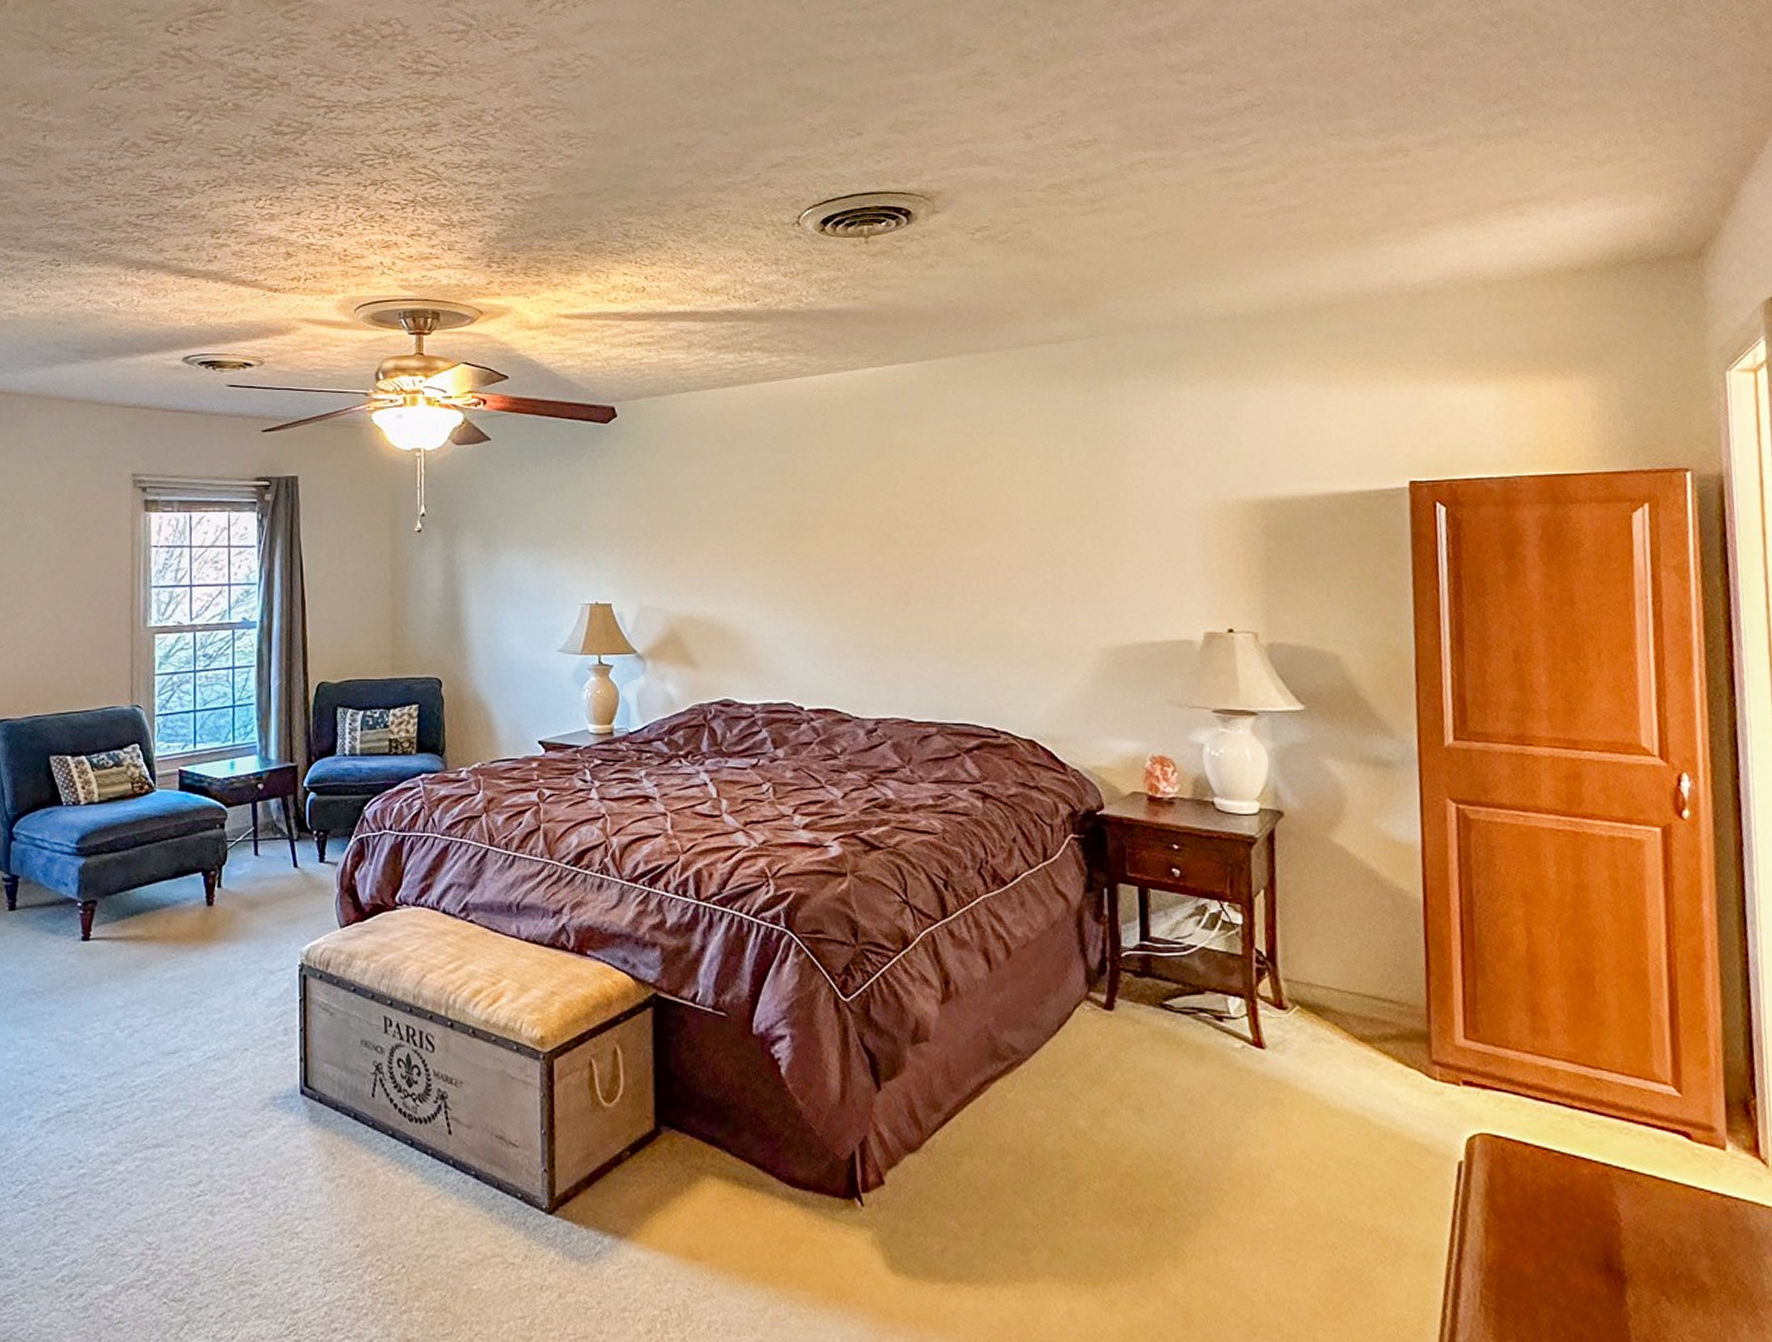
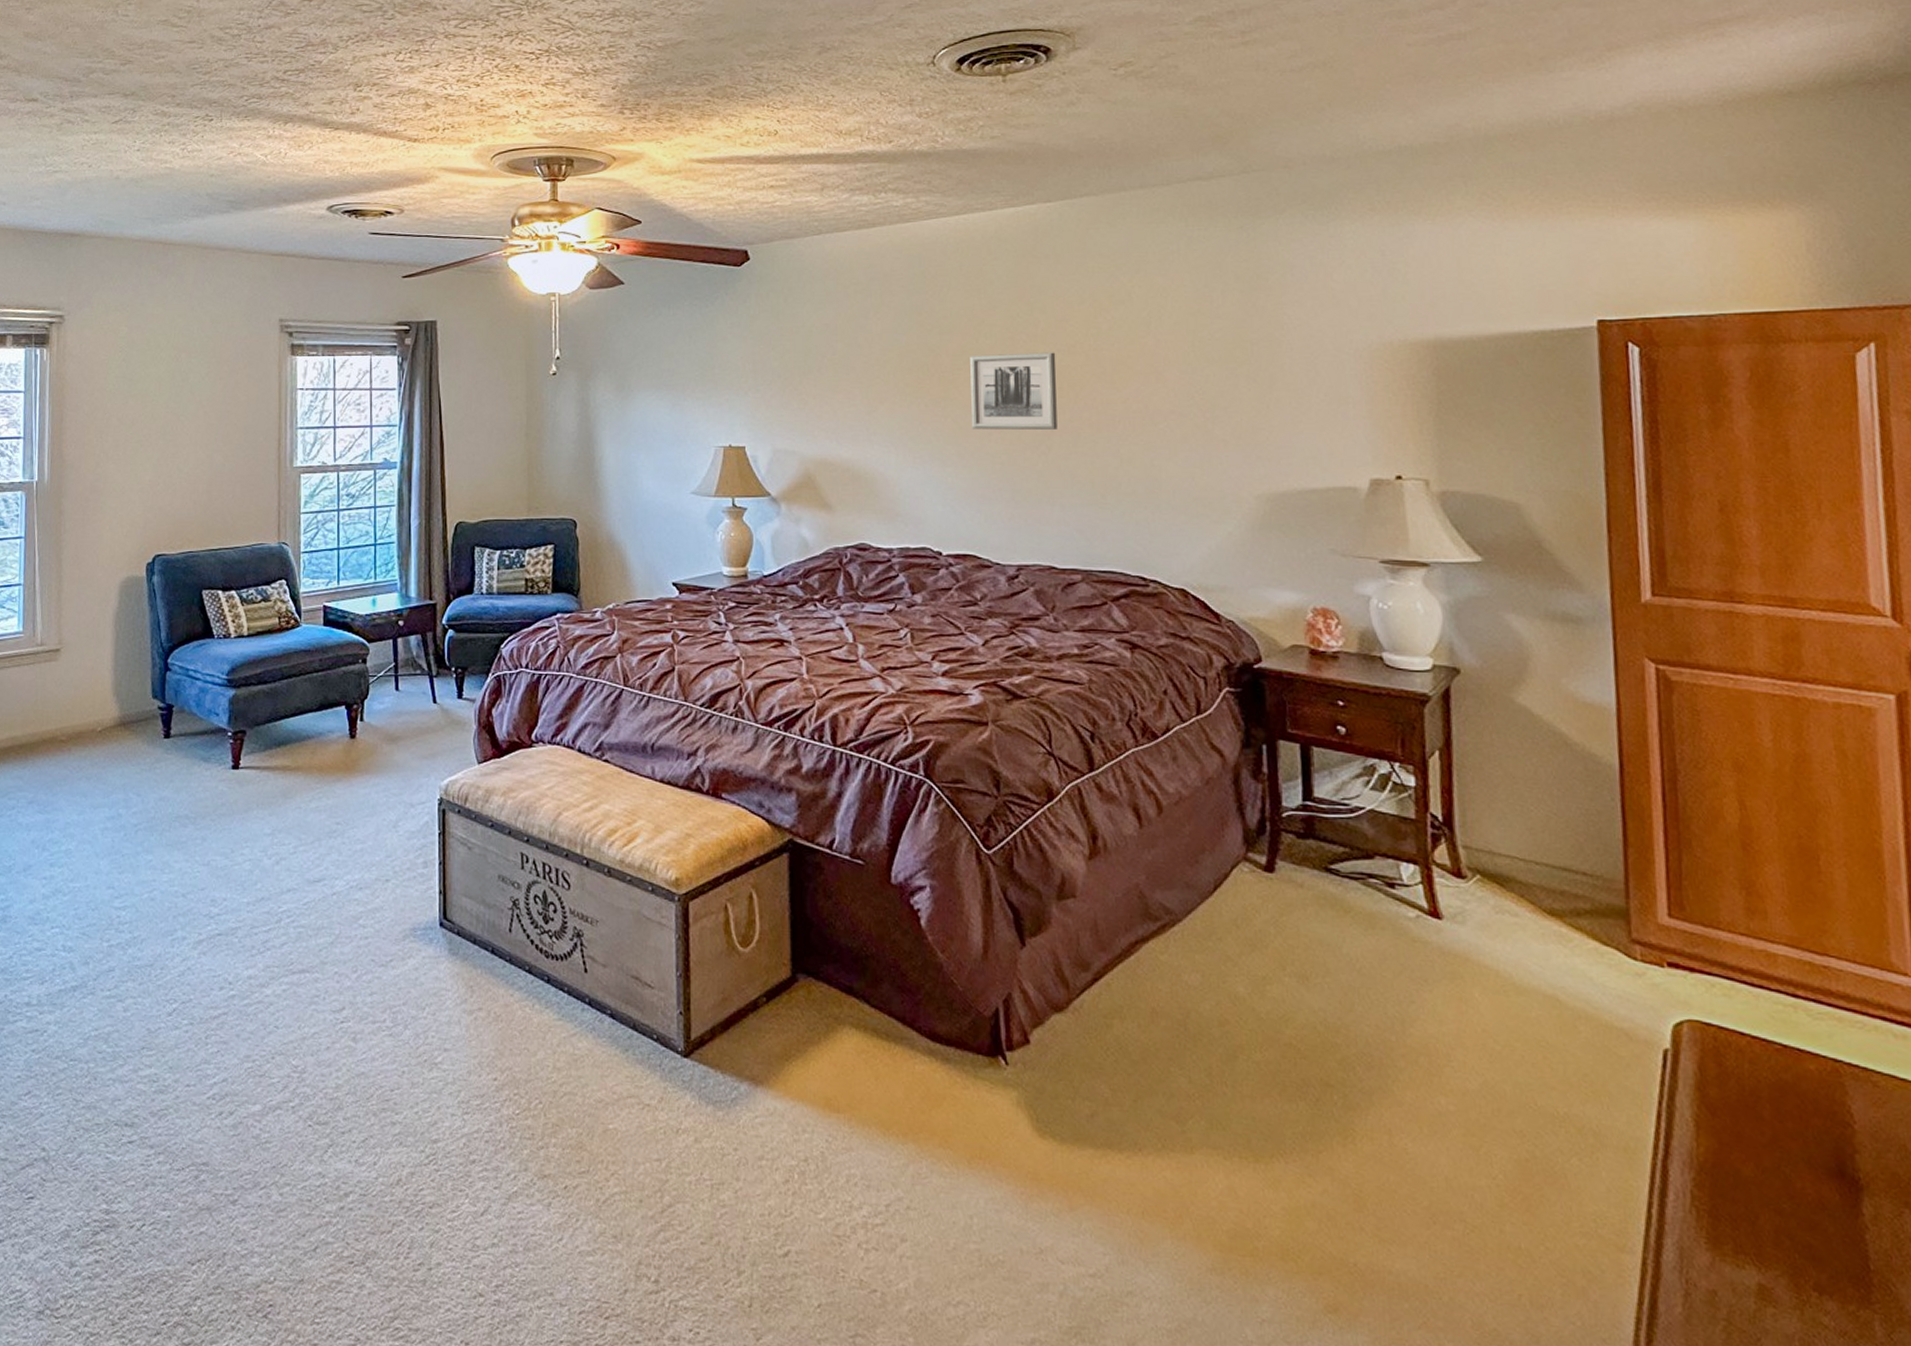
wall art: none [832,510,915,586] -> present [970,352,1058,430]

